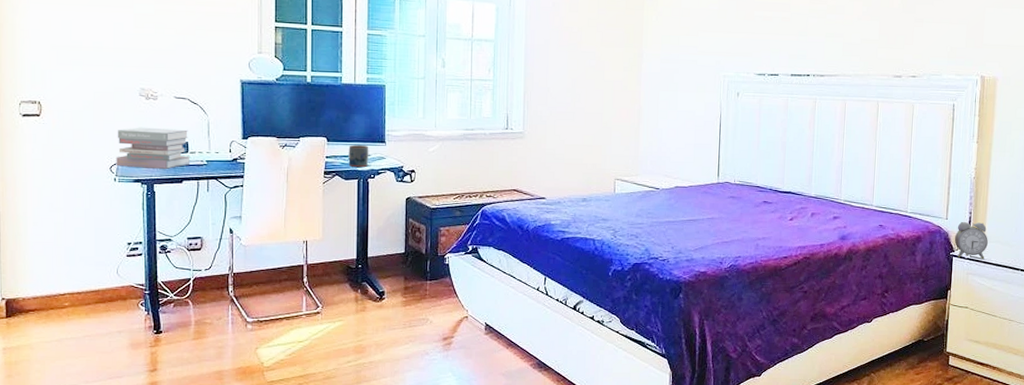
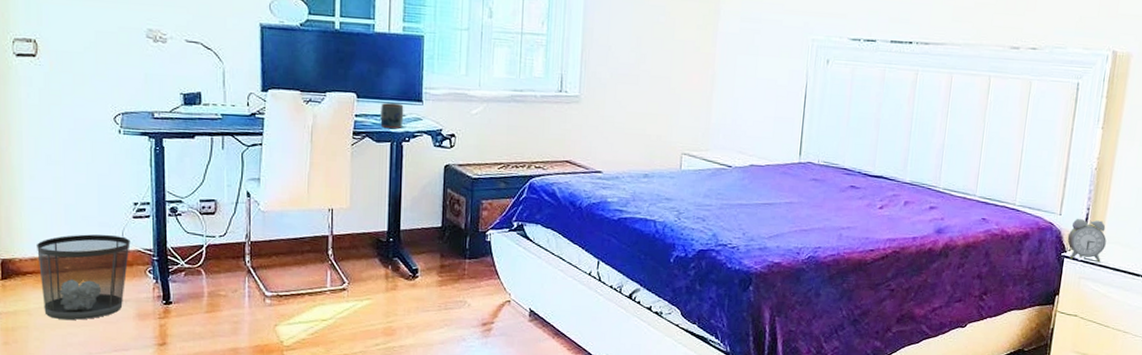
waste bin: none [39,272,124,351] -> present [37,234,130,320]
books: present [116,127,191,169] -> none [120,73,204,122]

